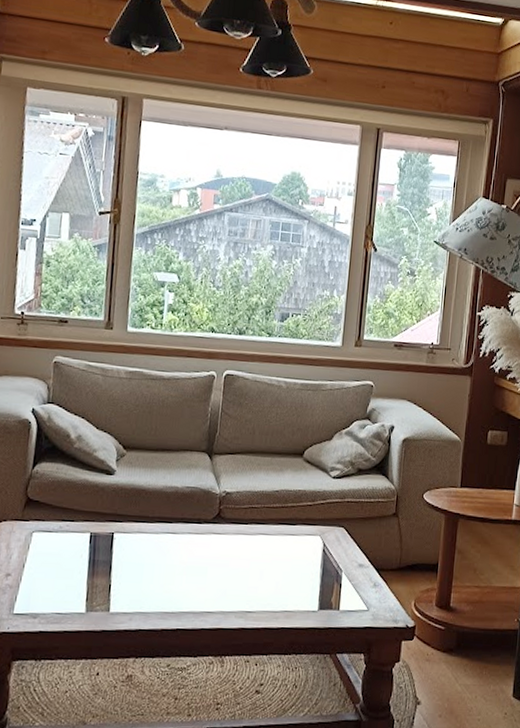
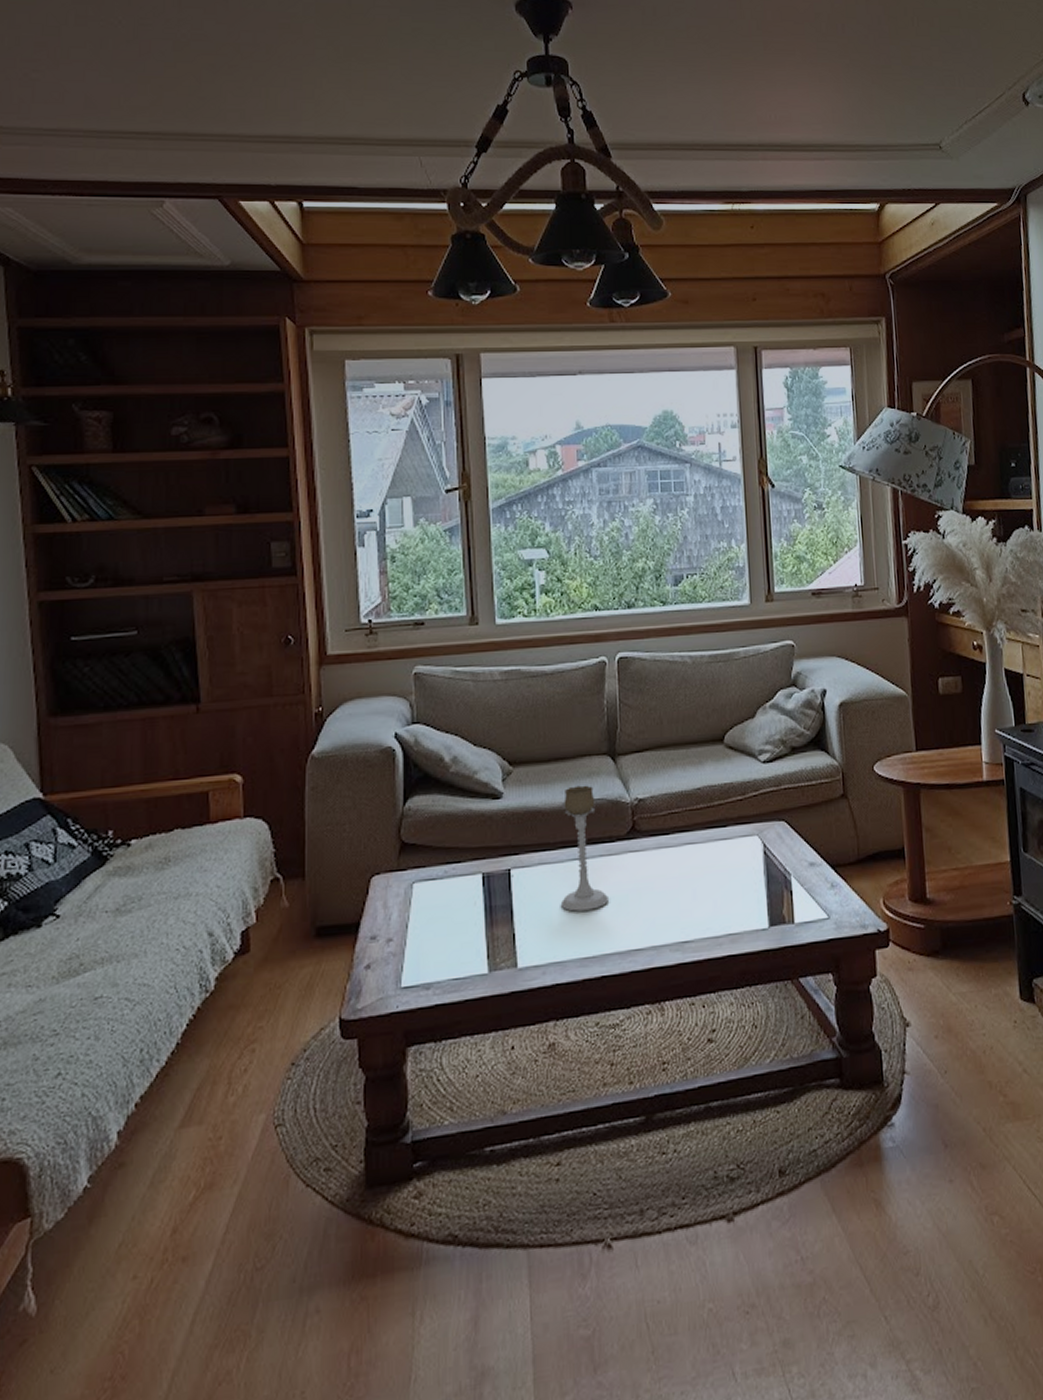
candle holder: none [151,474,192,575] -> present [560,785,610,912]

